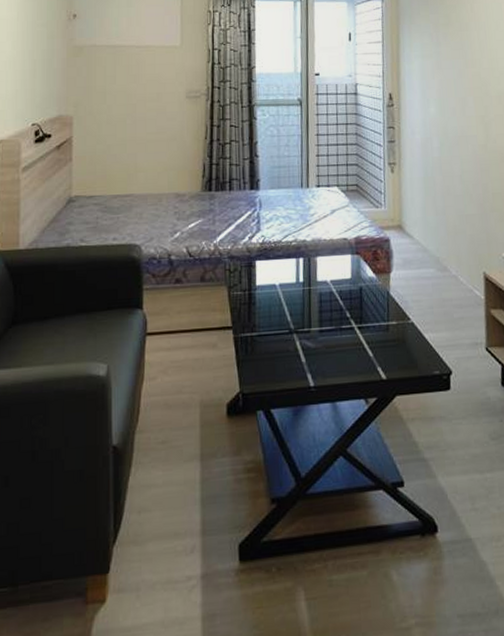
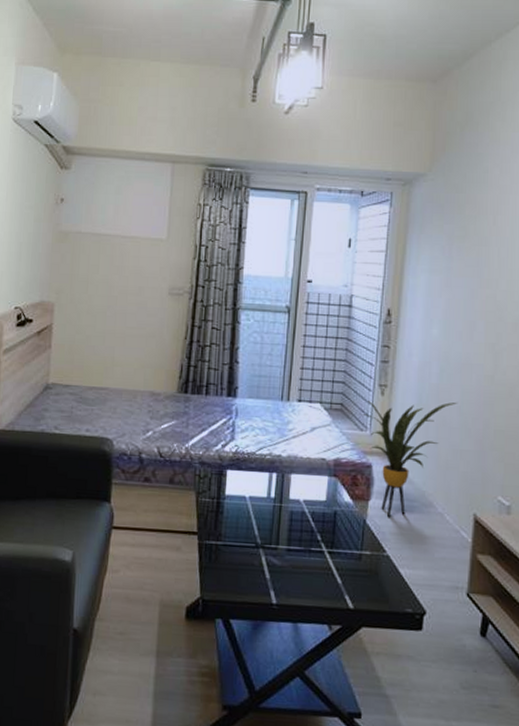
house plant: none [374,172,459,286] -> present [359,400,458,517]

